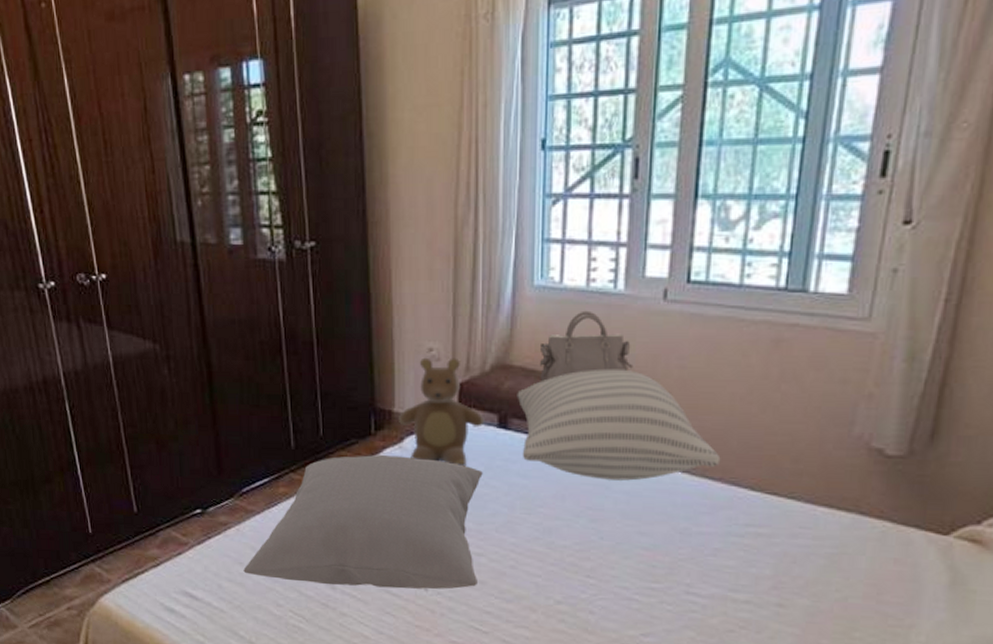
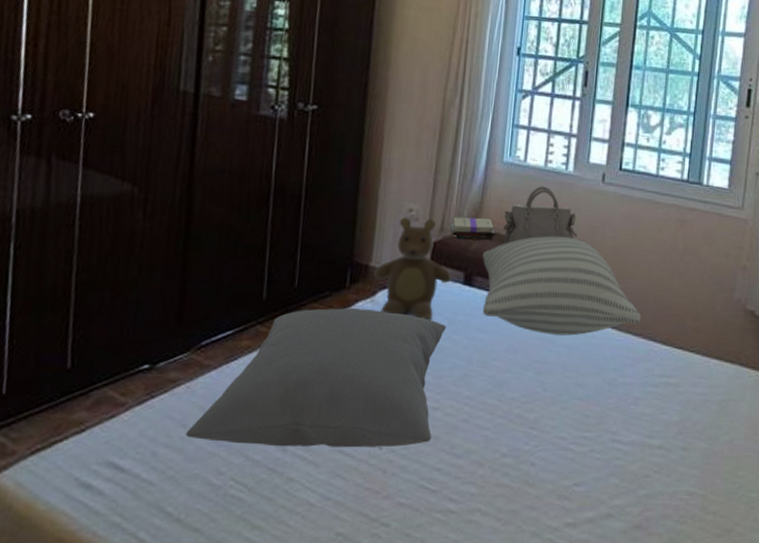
books: none [476,352,531,379] -> present [450,216,496,240]

